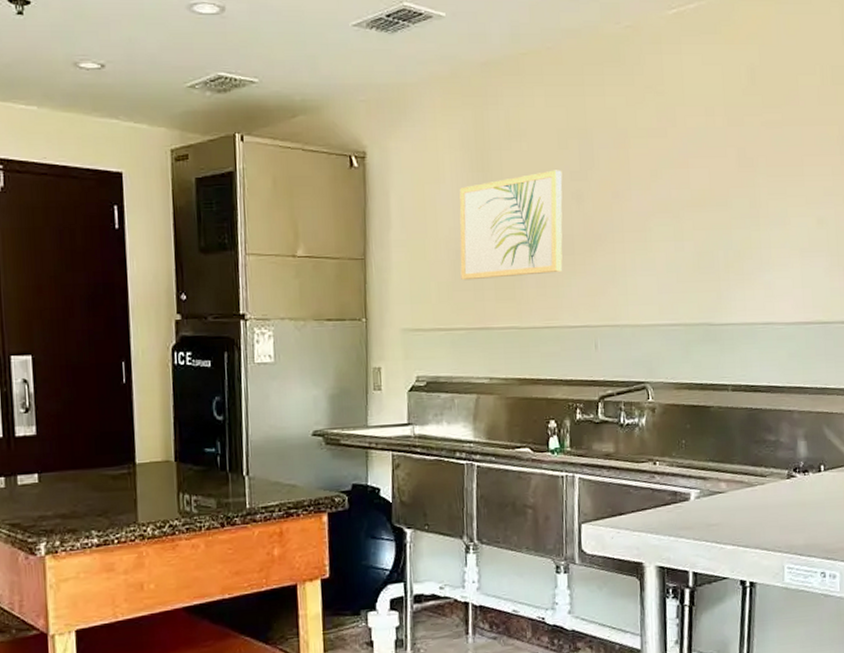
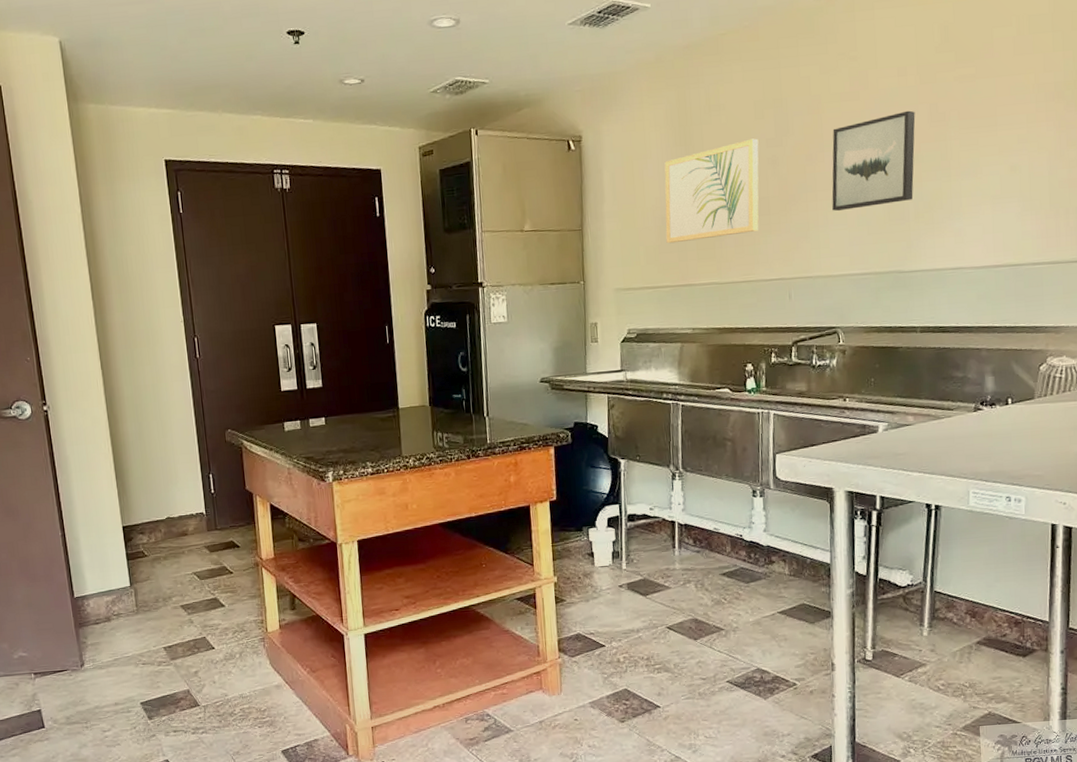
wall art: none [639,153,724,256] -> present [832,110,916,212]

